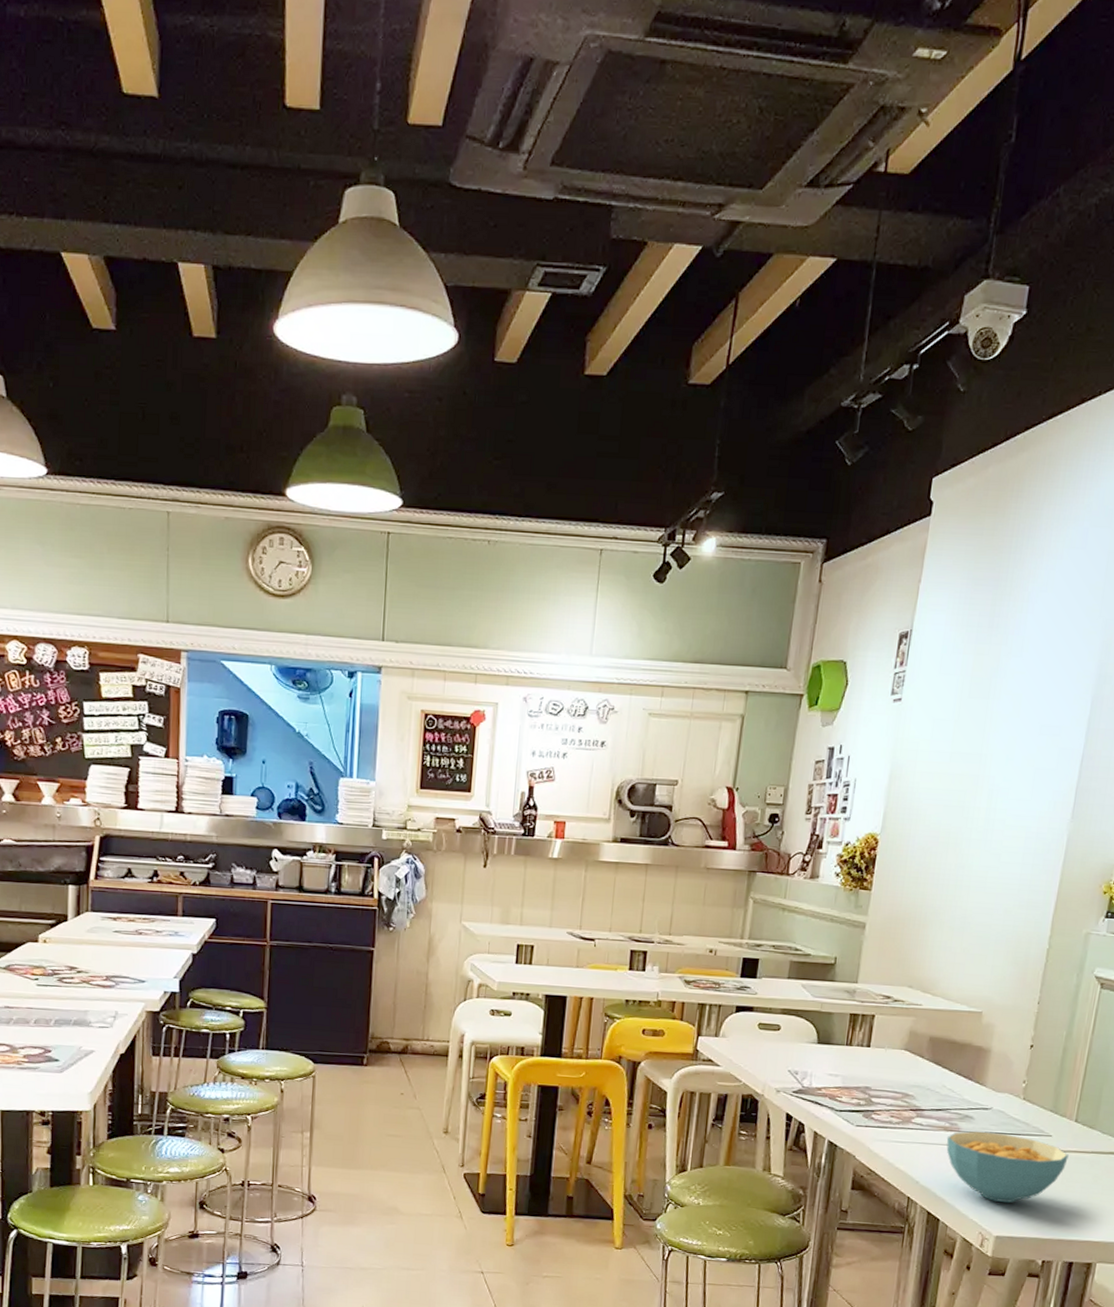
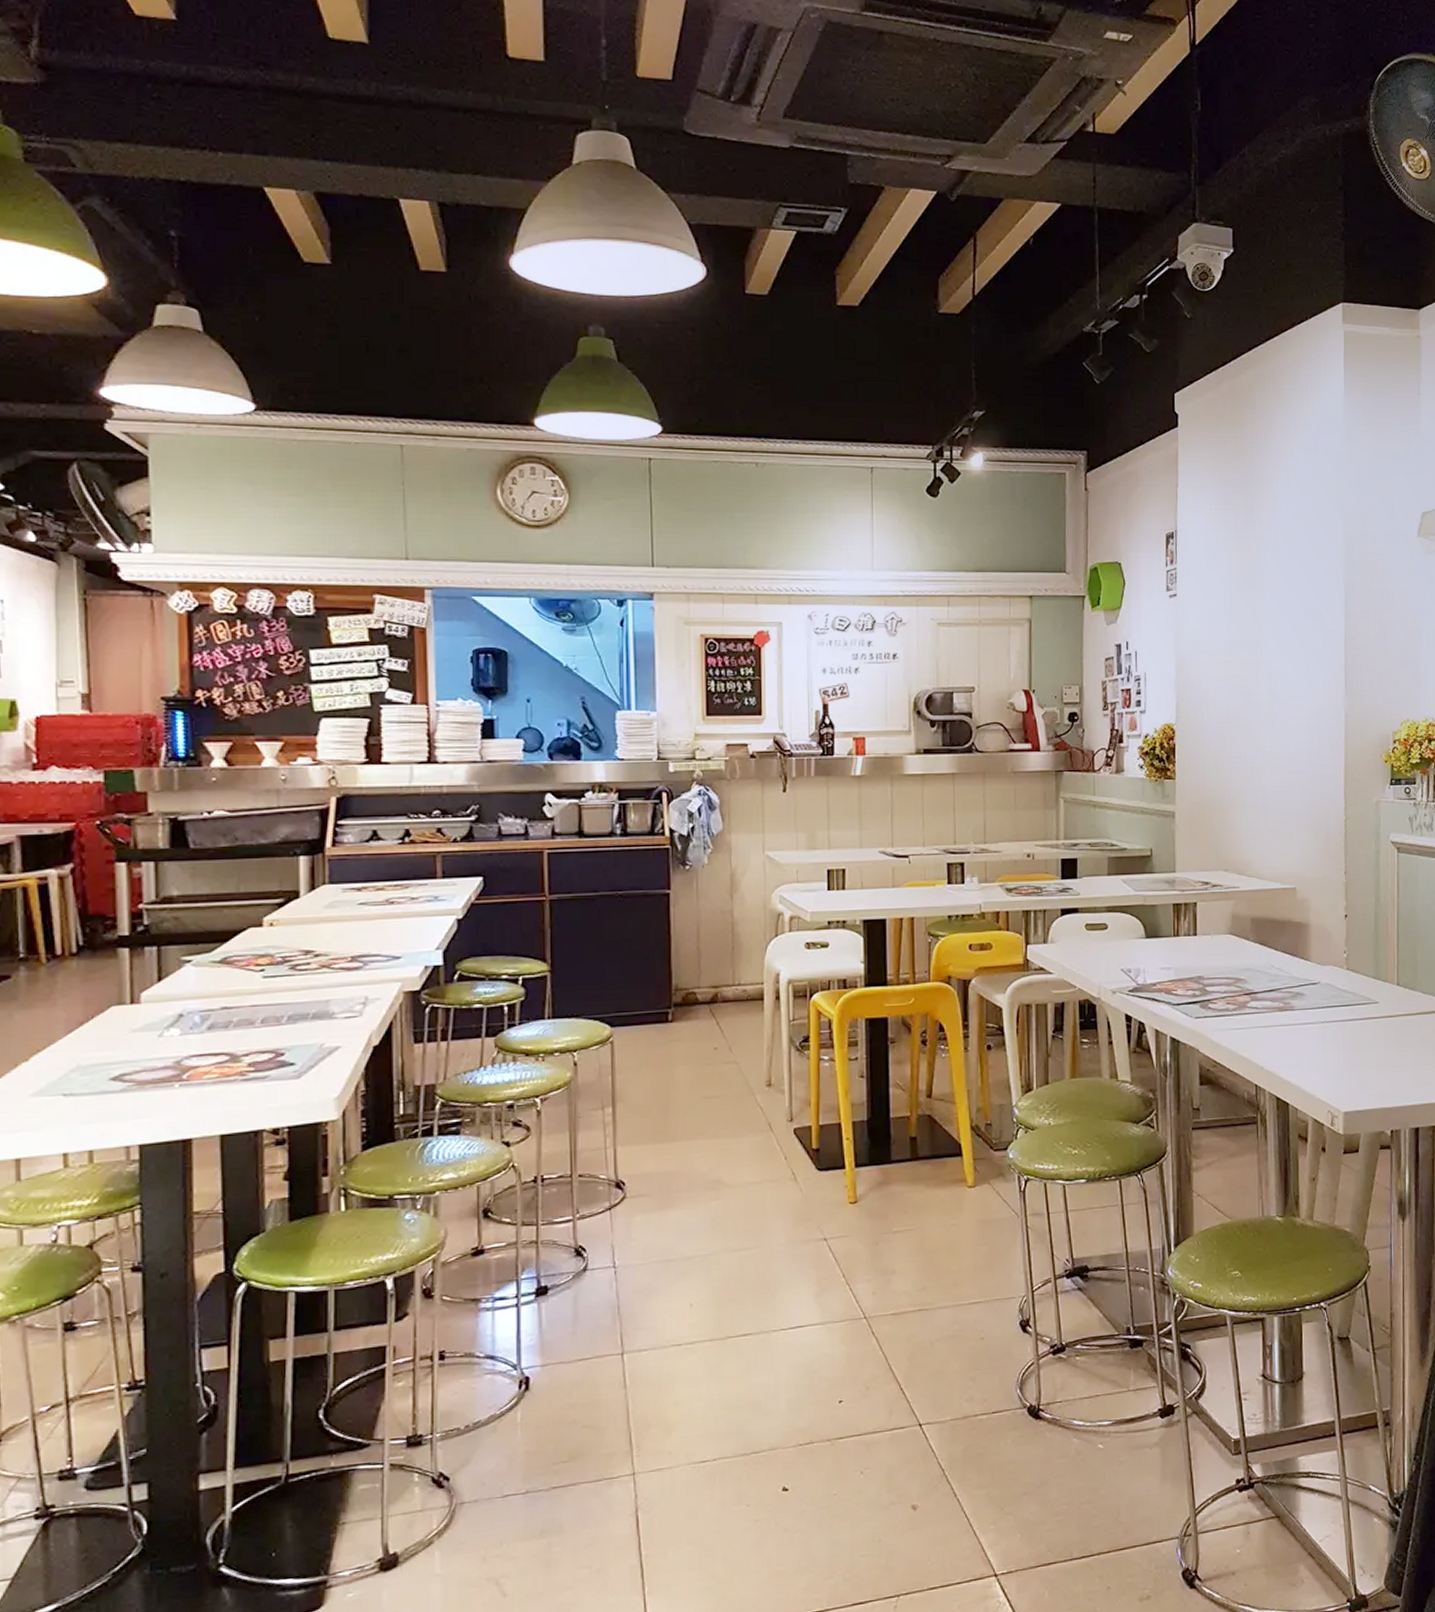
cereal bowl: present [946,1131,1069,1204] -> none [1282,1006,1397,1077]

